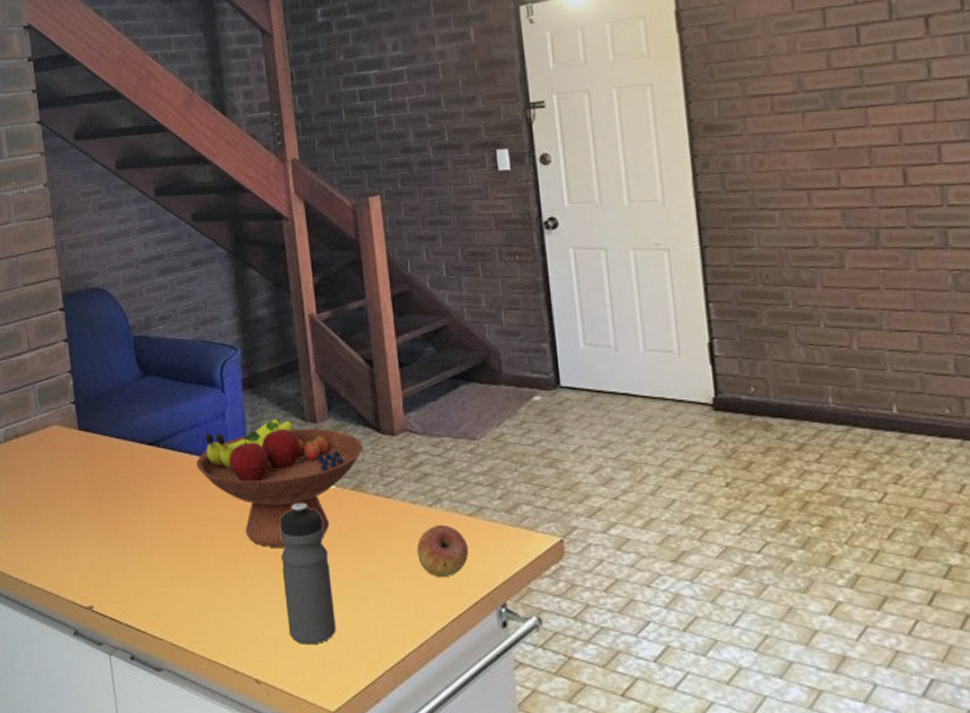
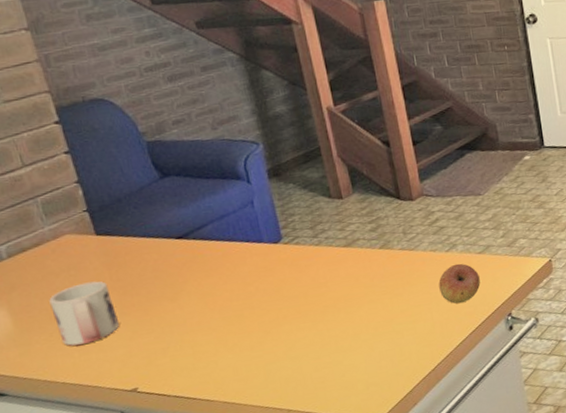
mug: none [31,479,86,545] -> present [49,281,119,346]
fruit bowl: present [196,419,363,547] -> none [229,199,387,307]
water bottle: present [279,503,336,645] -> none [316,266,376,377]

